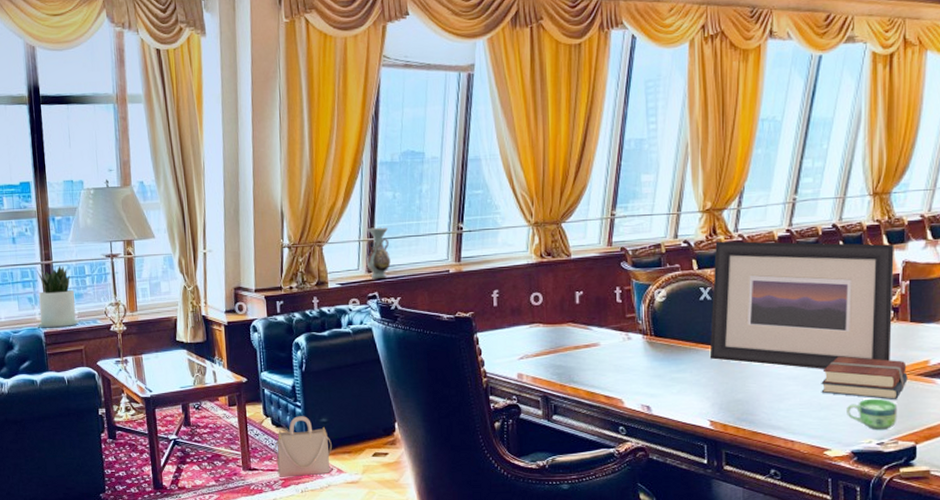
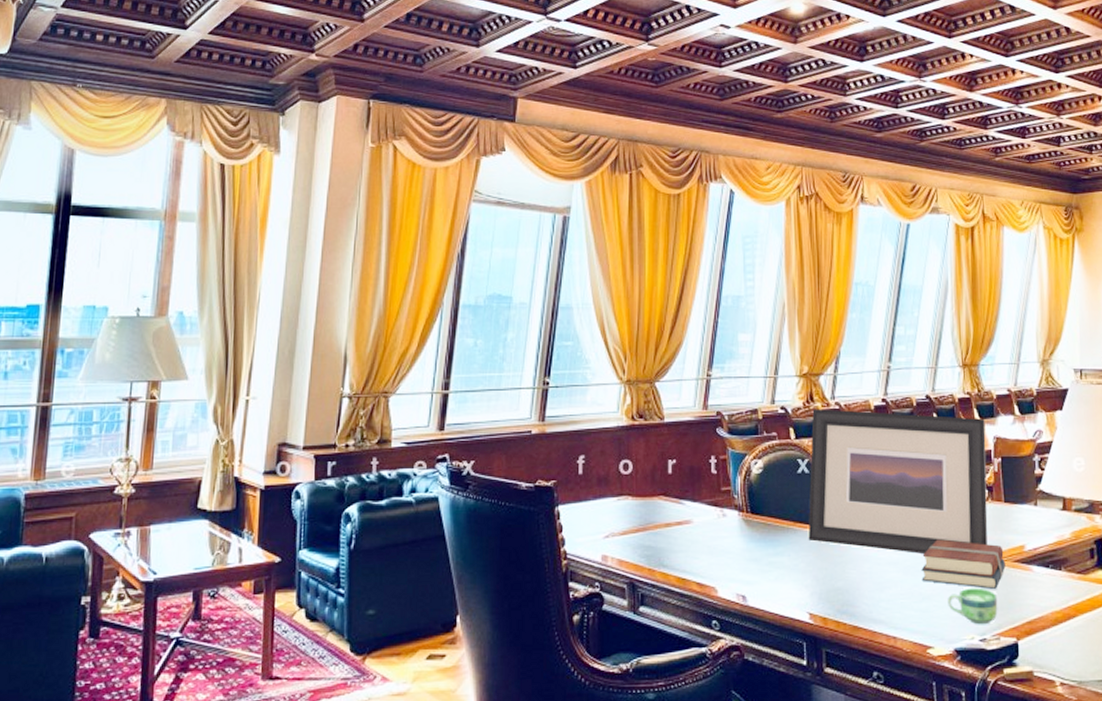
planter: present [36,265,80,328] -> none [16,408,75,488]
handbag: present [274,416,332,477] -> none [305,607,378,688]
decorative vase: present [366,227,391,279] -> none [438,378,466,438]

